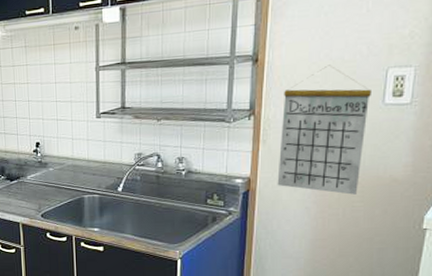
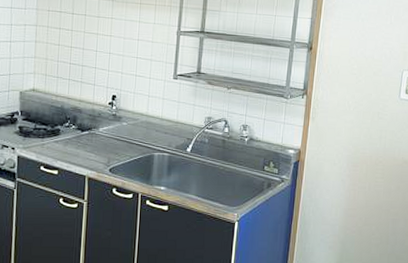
calendar: present [277,65,373,195] -> none [321,61,392,172]

